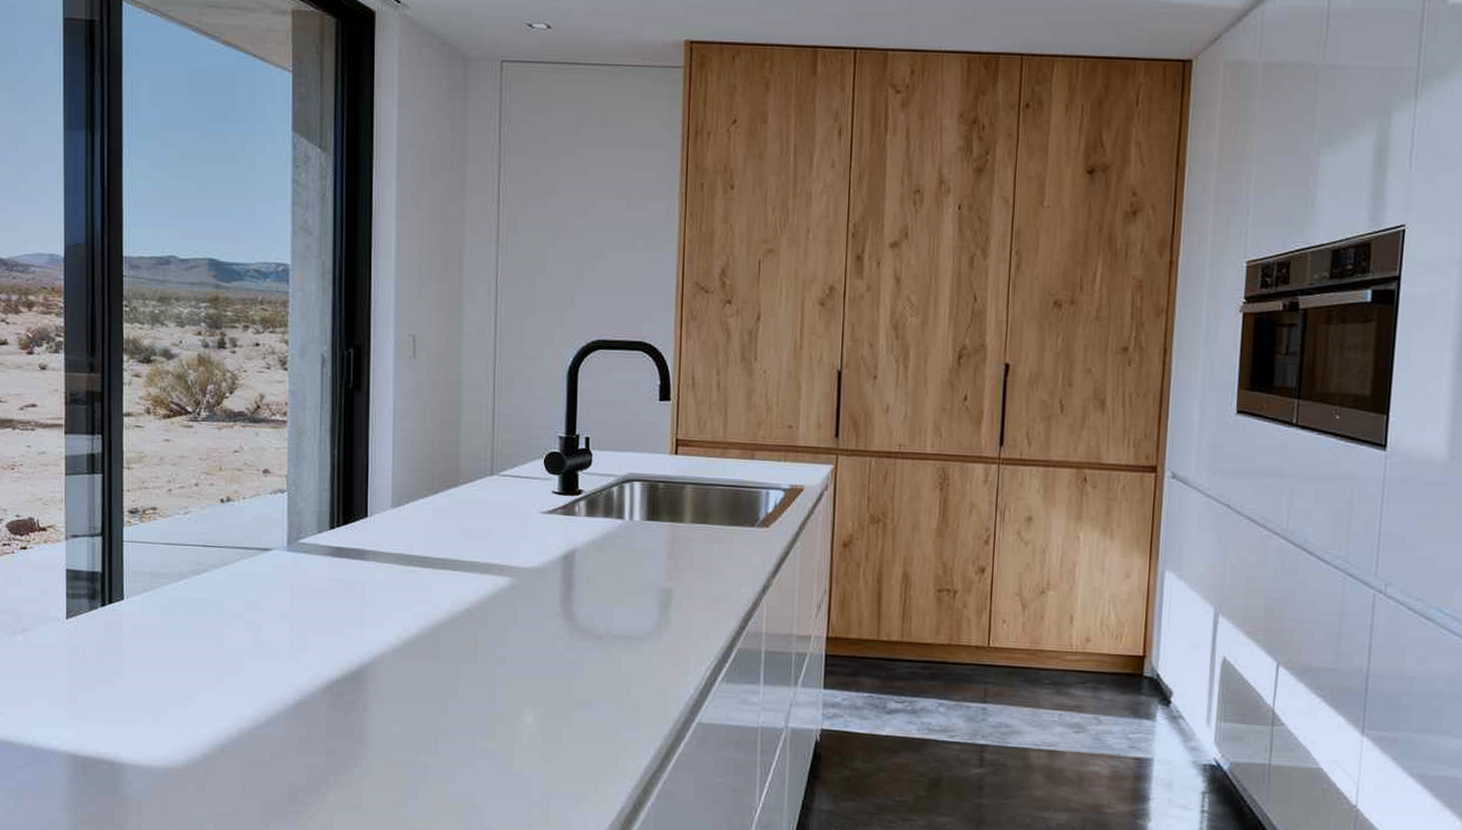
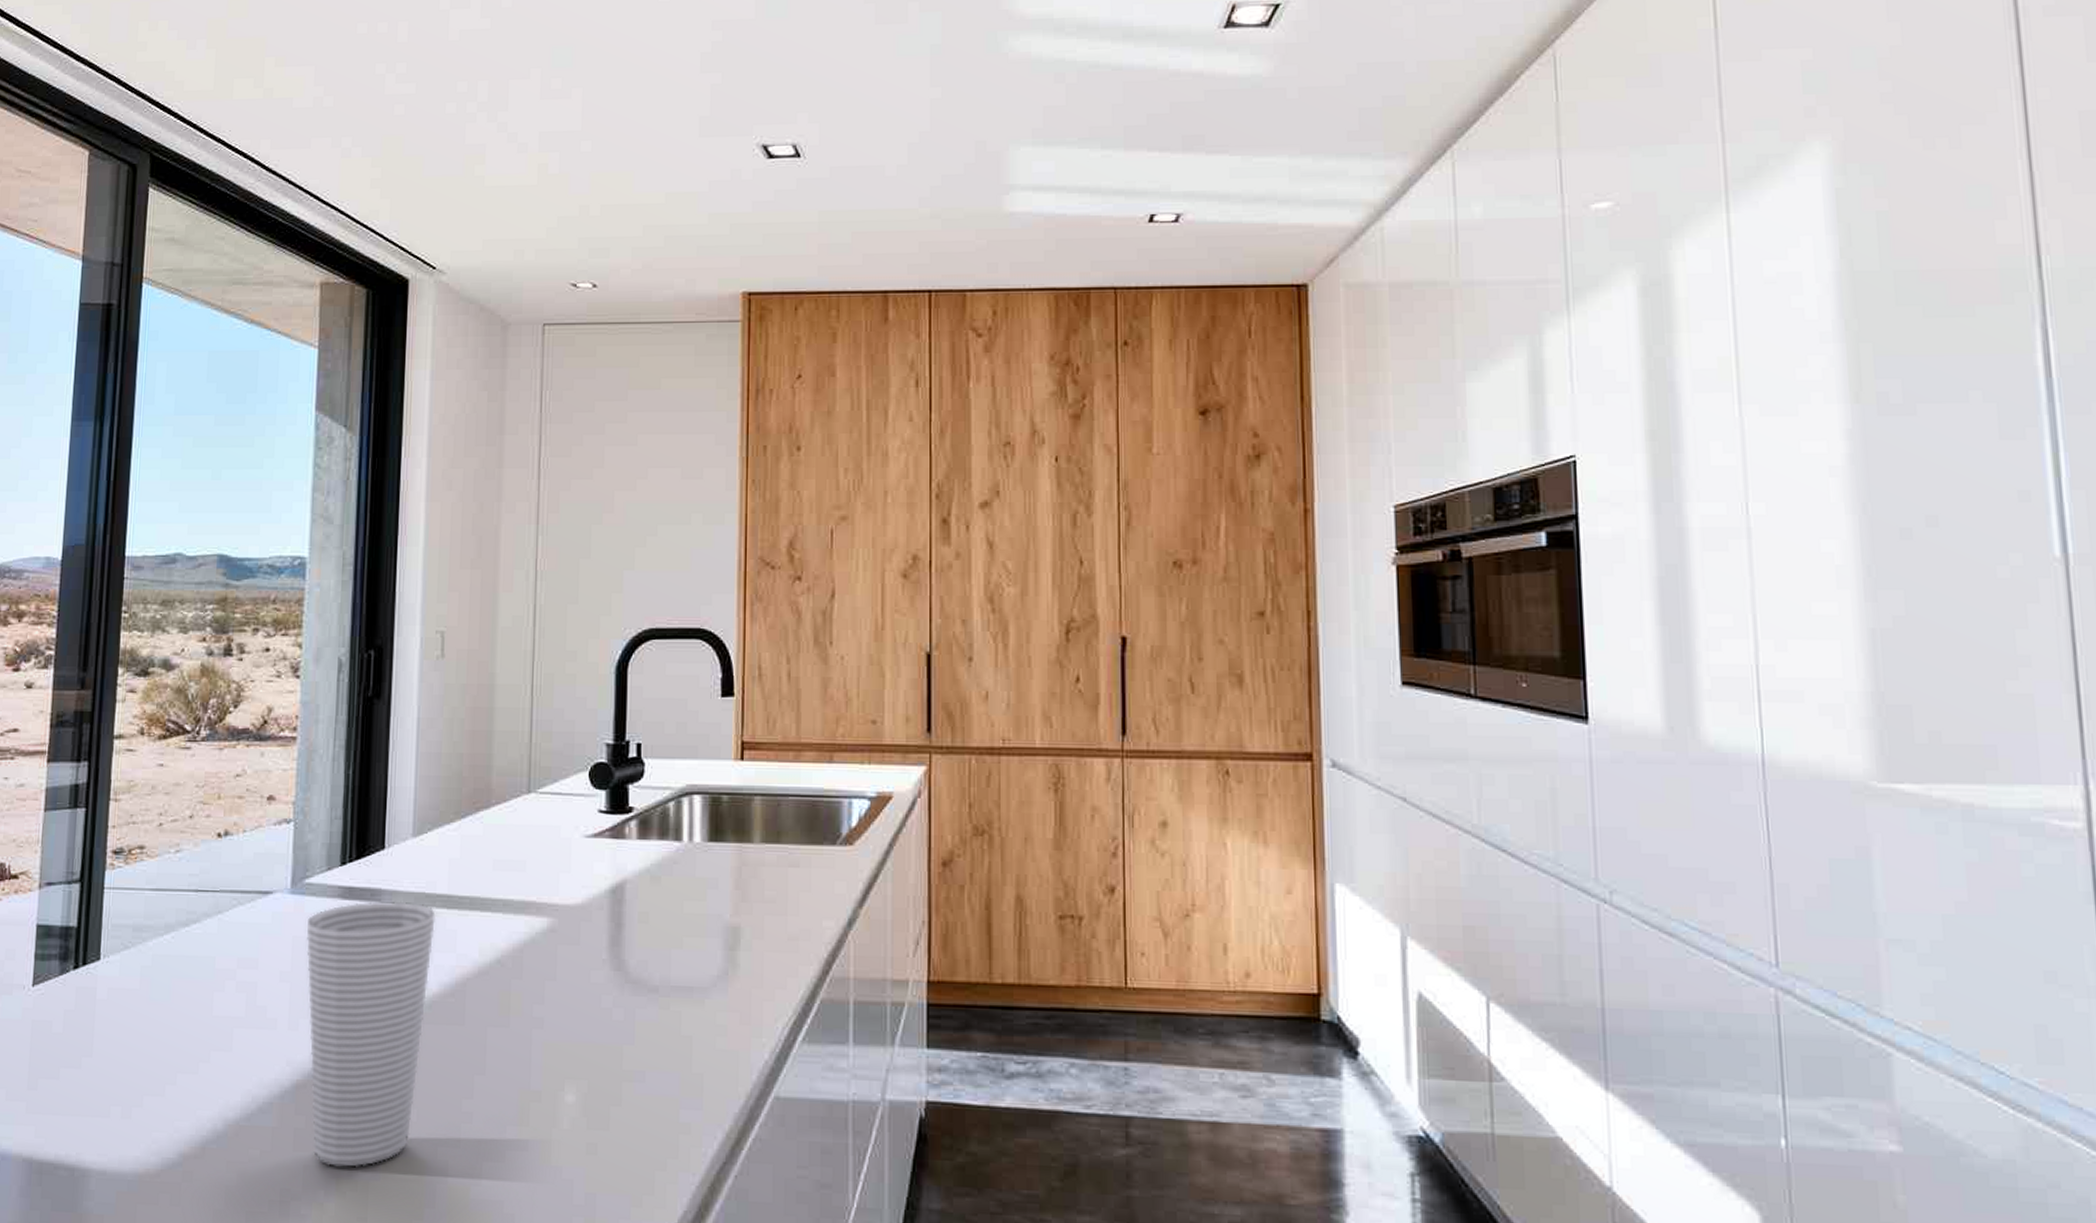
cup: none [302,559,413,768] -> present [306,901,436,1168]

